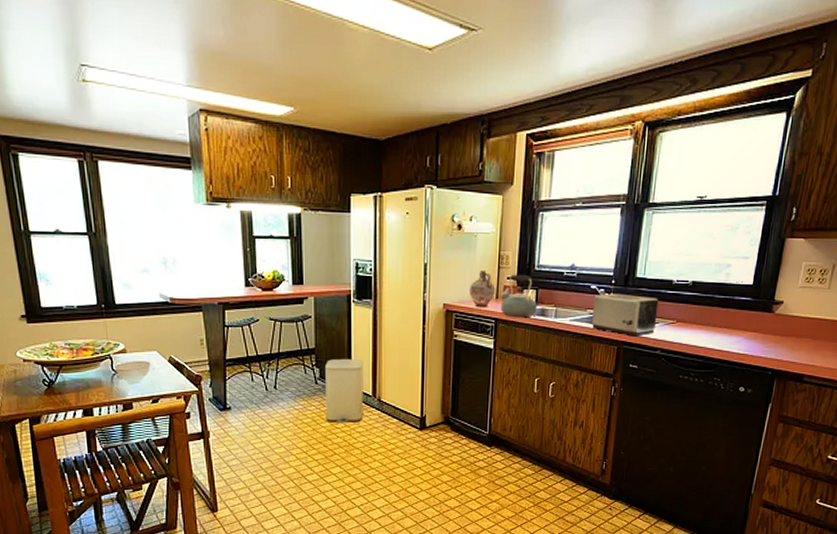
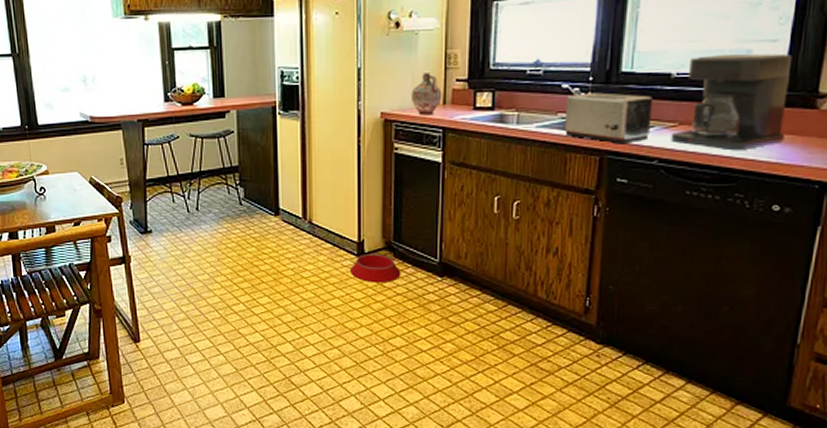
bowl: present [114,360,151,385] -> none [38,182,72,207]
pedal bin: present [325,358,363,424] -> none [250,176,293,249]
pet bowl: none [413,428,457,452] -> present [350,254,401,282]
kettle: present [500,274,537,318] -> none [449,75,494,126]
coffee maker: none [670,267,757,344] -> present [671,53,791,151]

